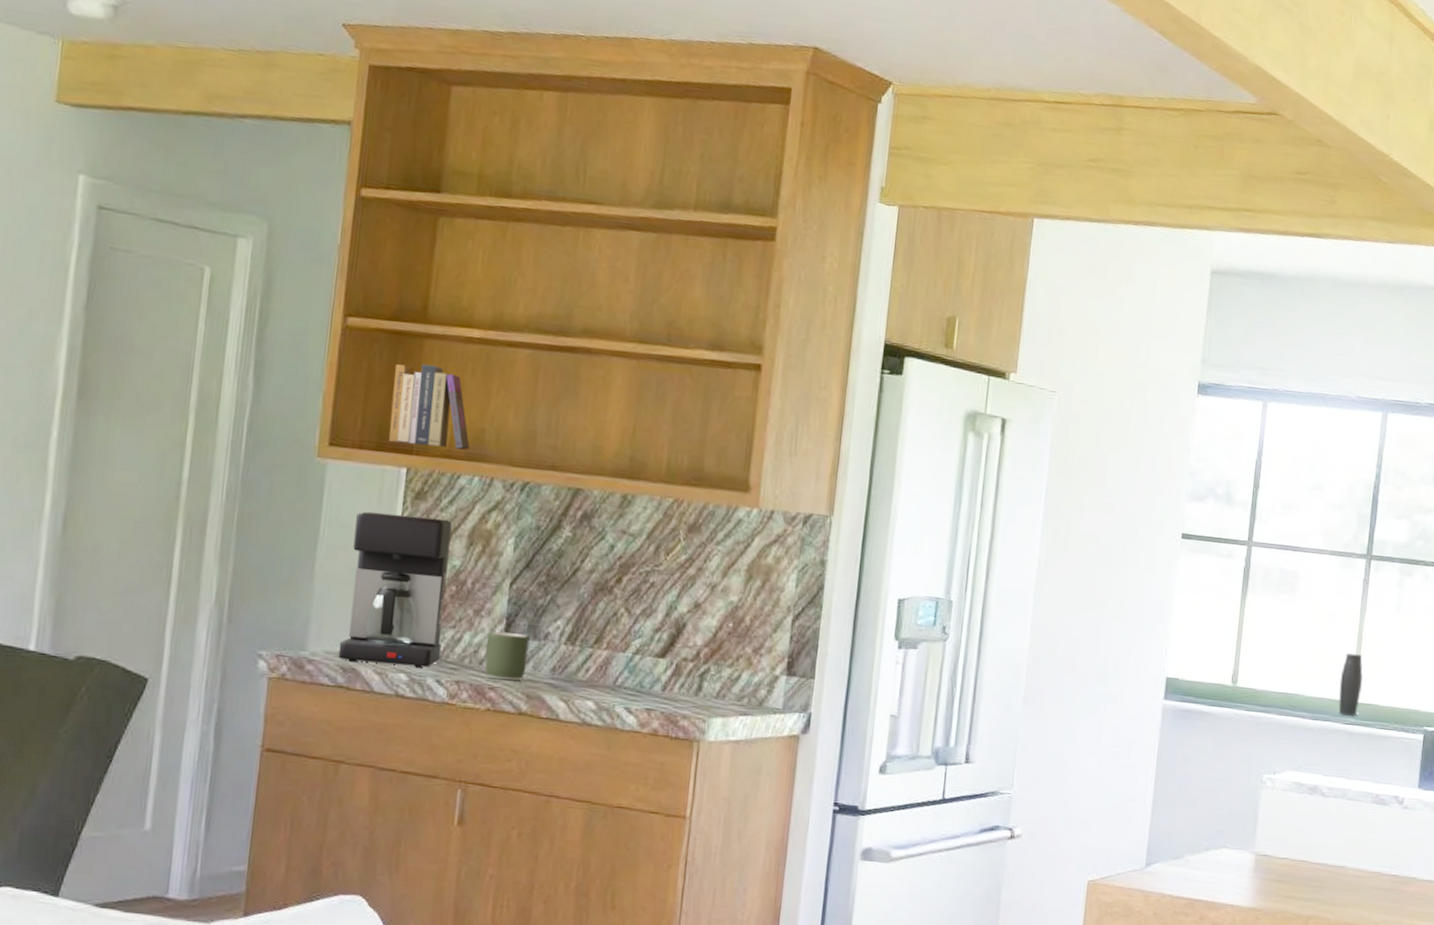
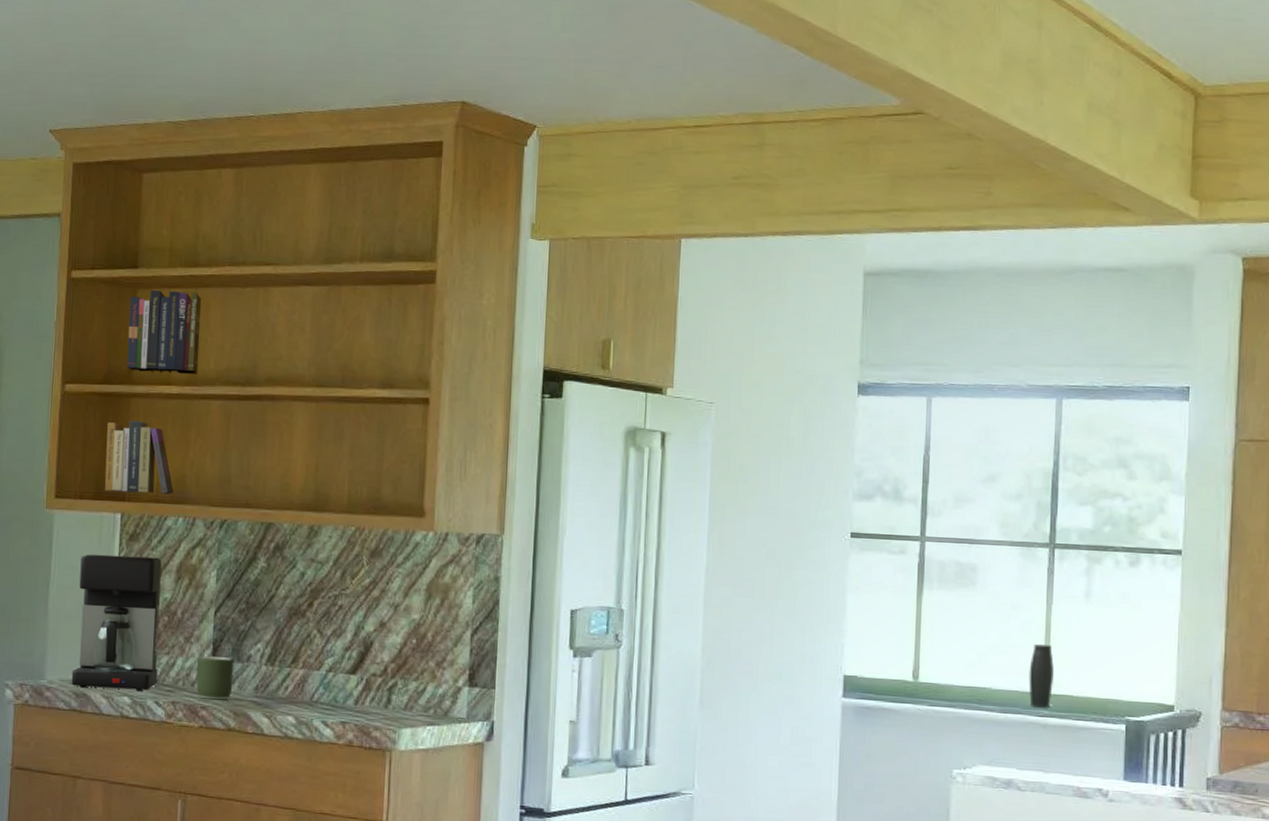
books: none [421,219,514,318] -> present [126,290,202,374]

